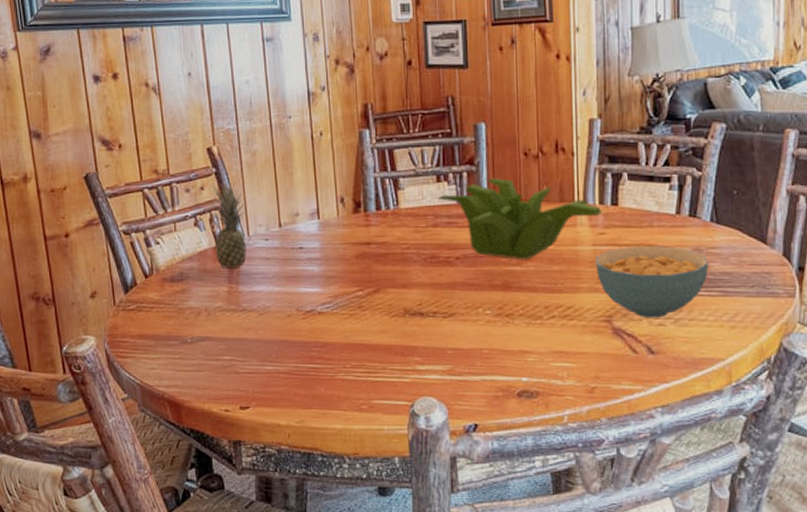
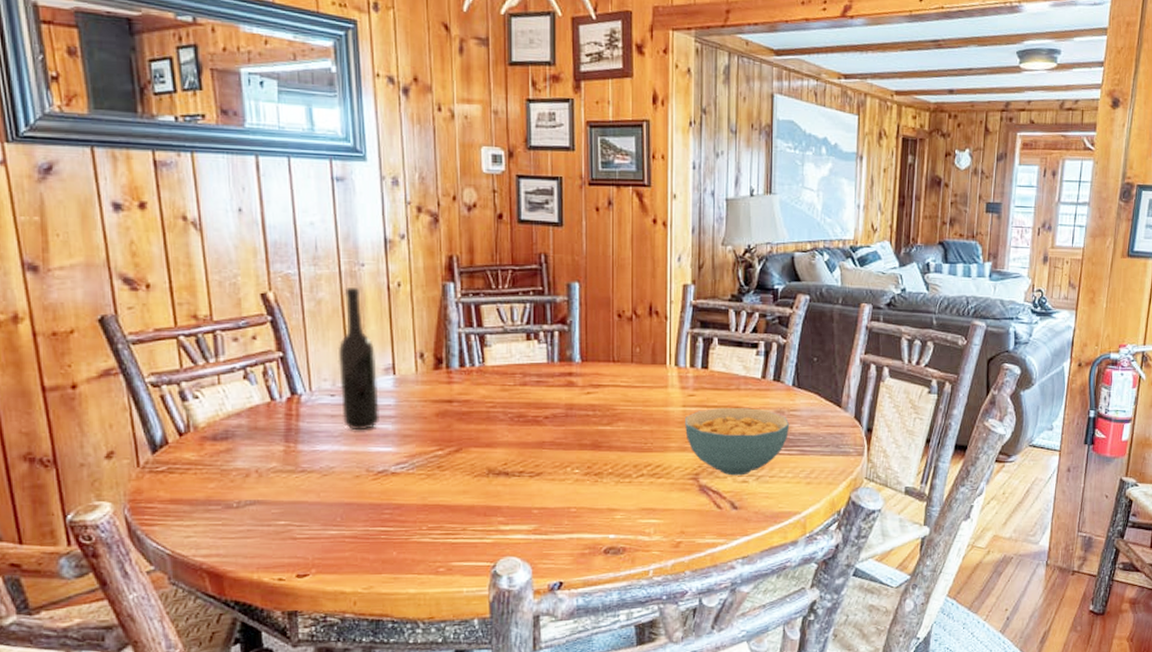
fruit: present [211,181,247,268] -> none [265,331,308,426]
bottle: none [270,139,307,271] -> present [337,288,379,429]
plant: present [438,178,602,260] -> none [528,338,692,419]

